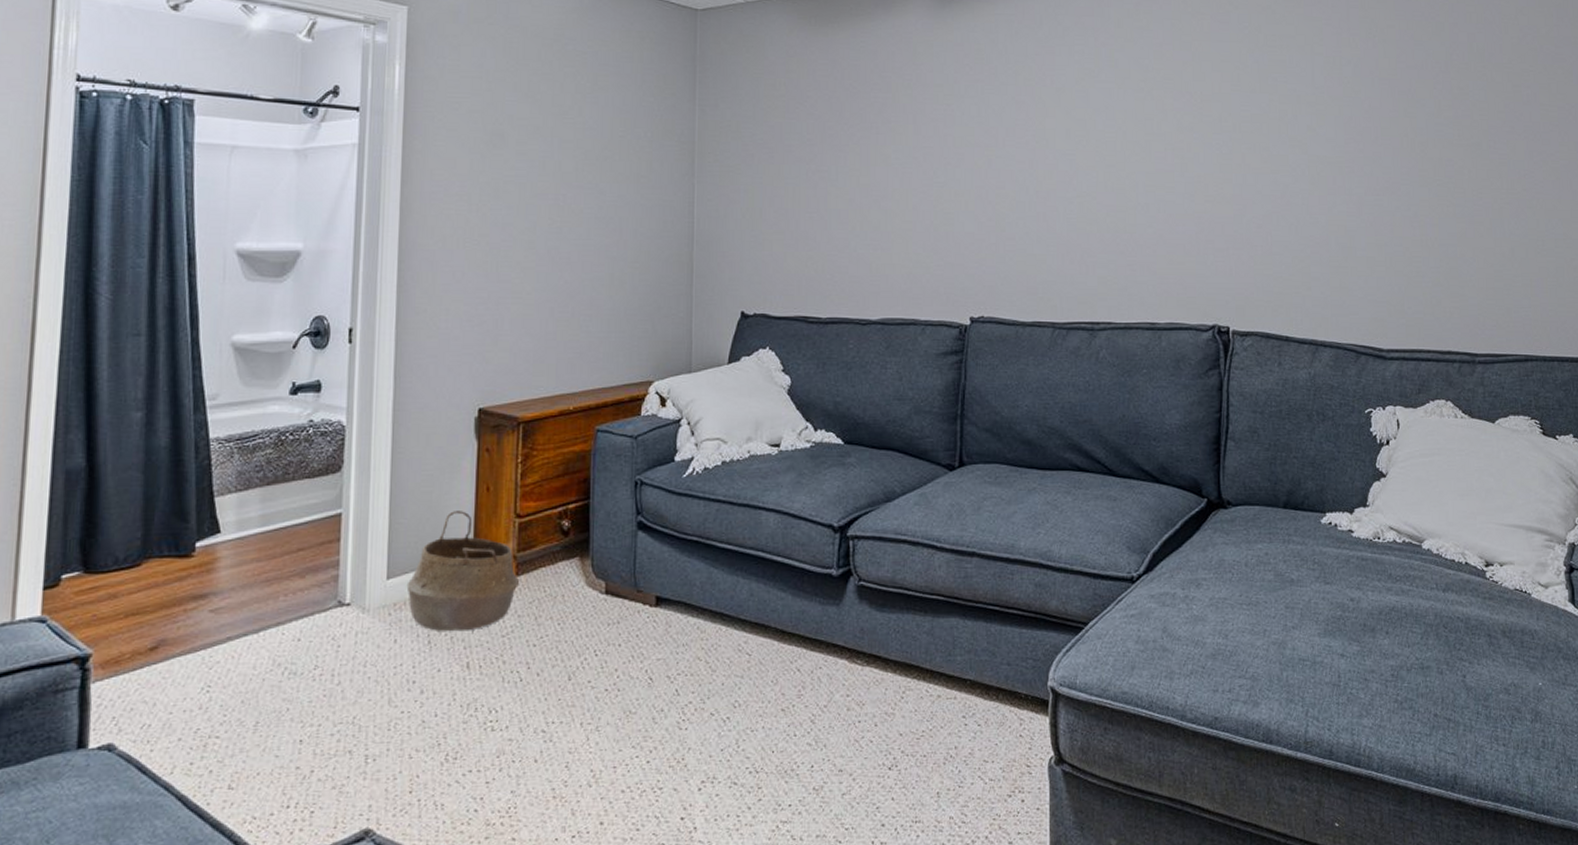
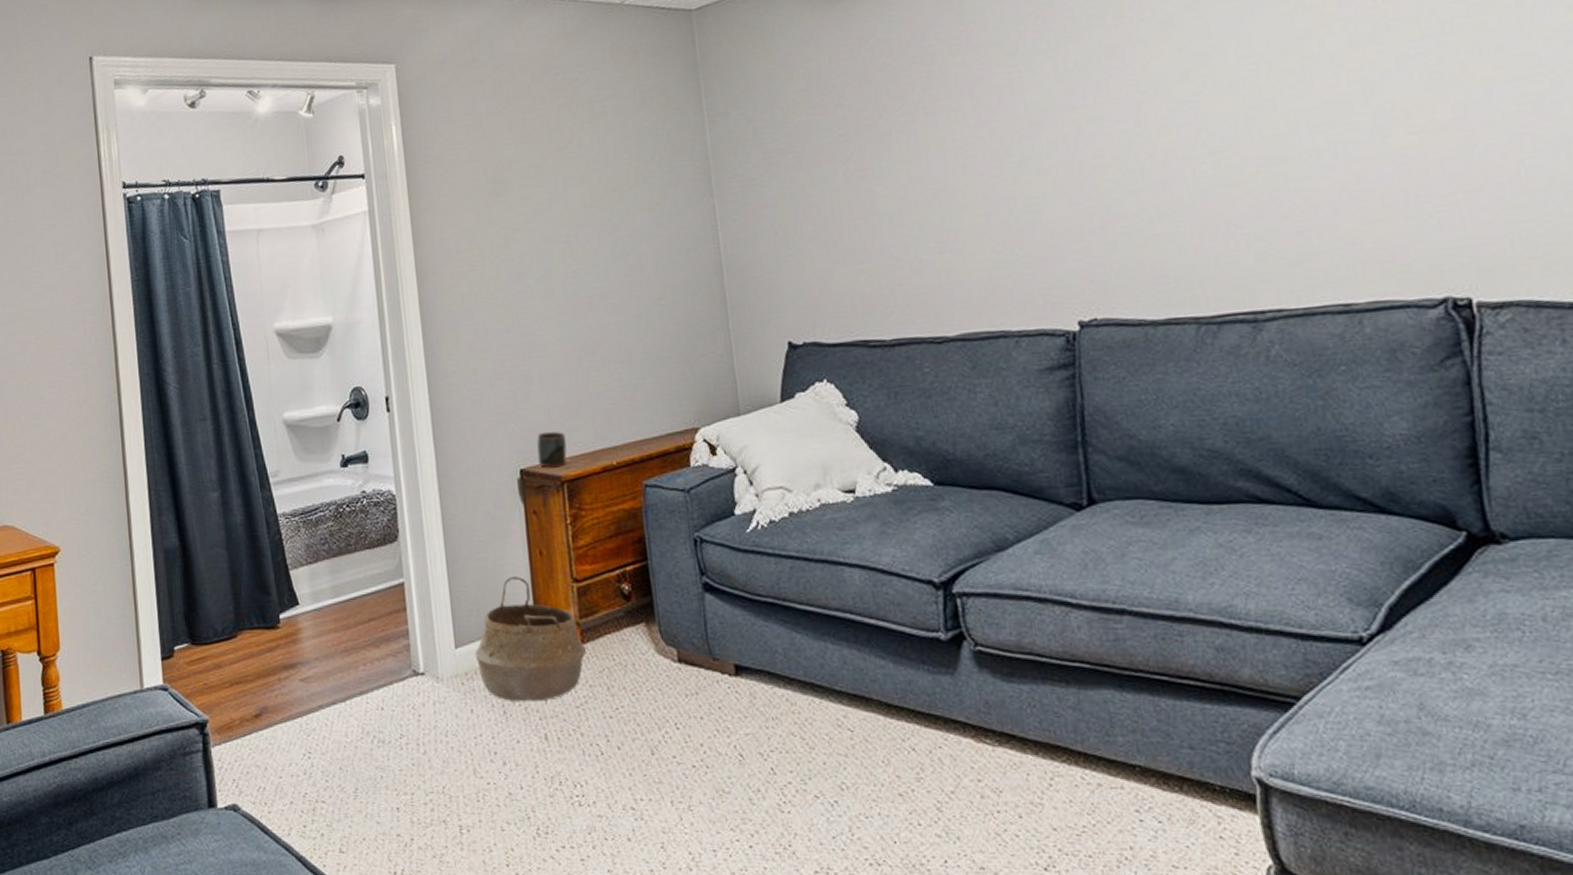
mug: none [497,374,528,409] -> present [536,431,567,468]

